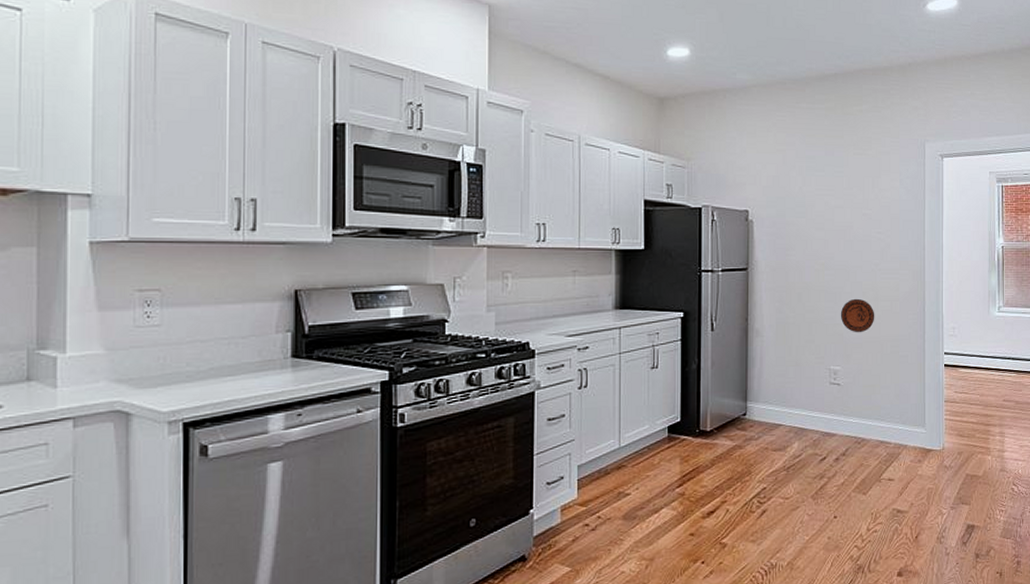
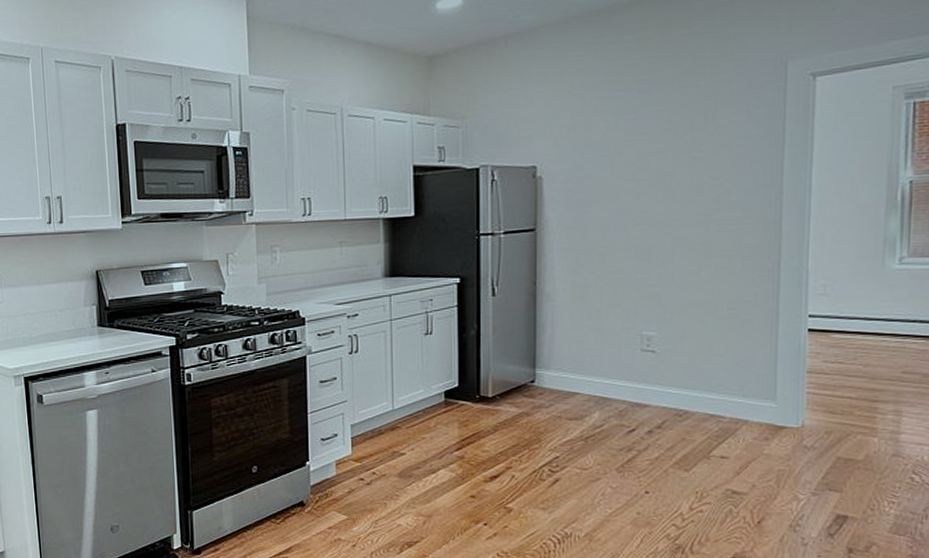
decorative plate: present [840,298,875,333] -> none [656,255,706,295]

